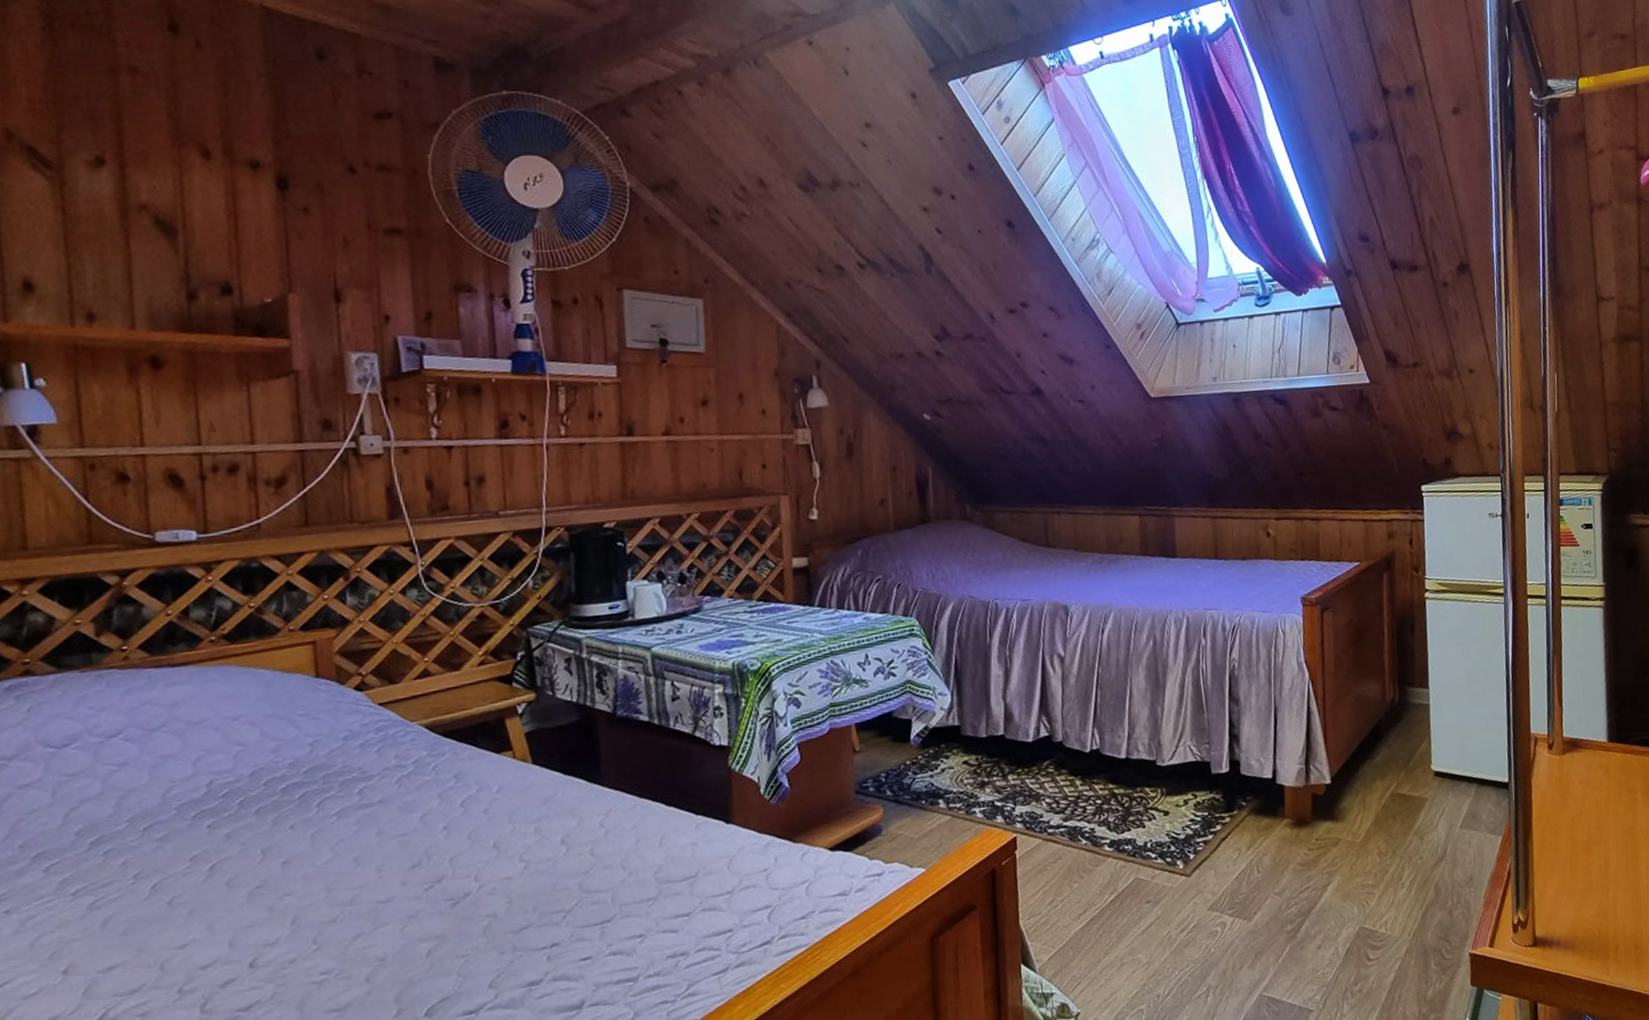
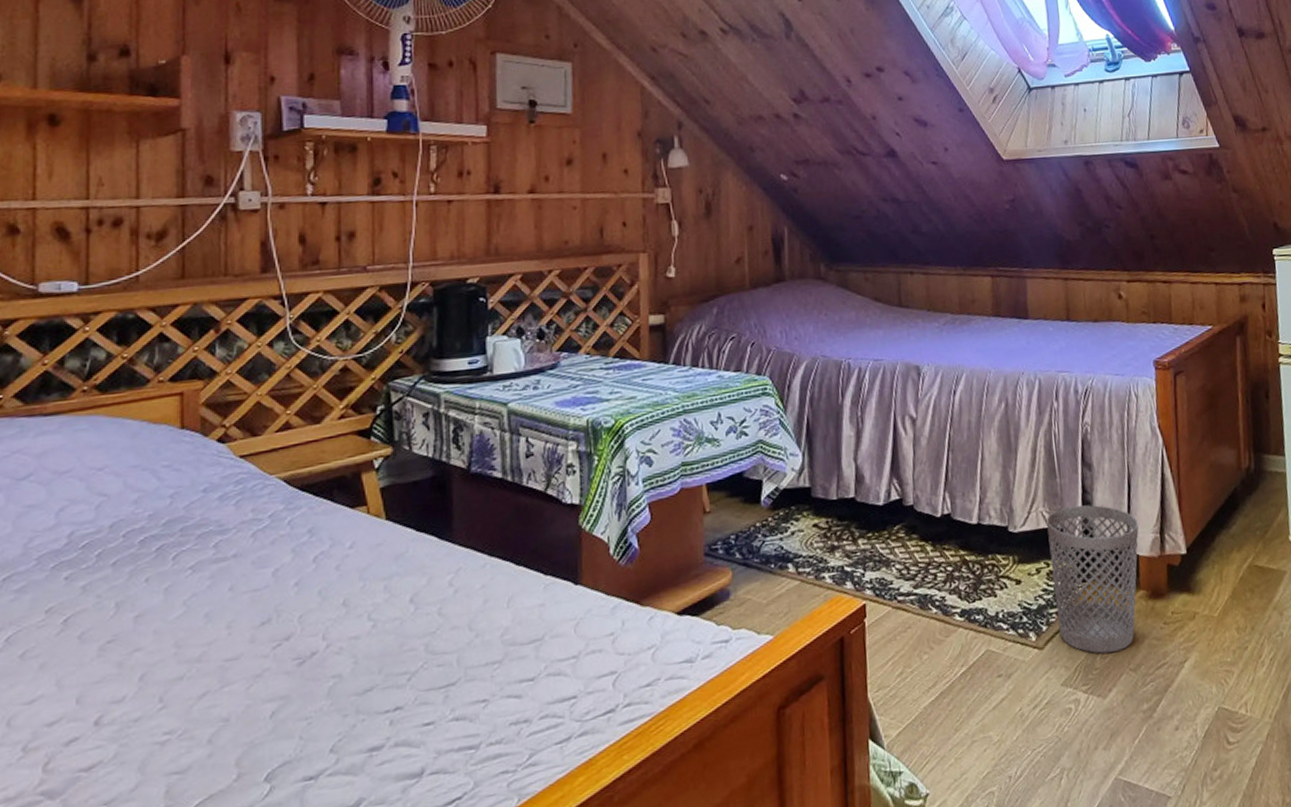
wastebasket: none [1194,738,1285,879] -> present [1046,504,1139,654]

